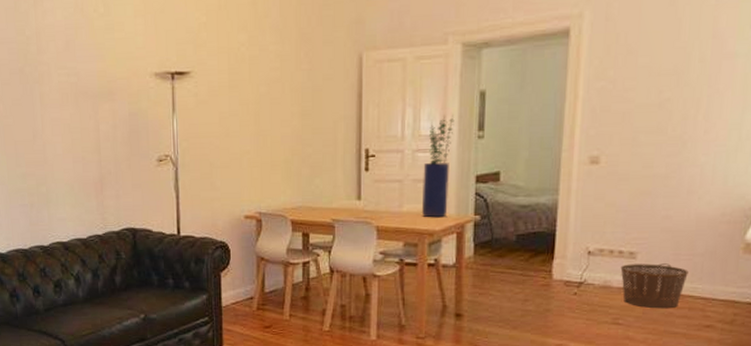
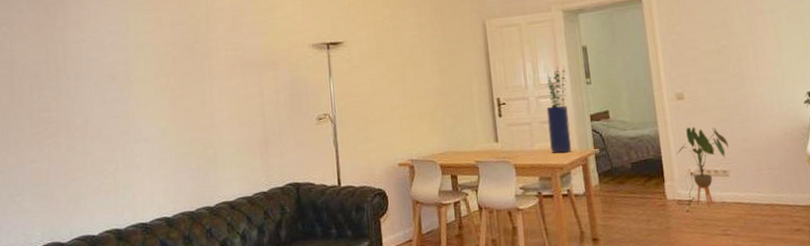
house plant: none [575,198,645,293] -> present [676,127,729,208]
basket: present [620,263,689,309] -> none [718,178,772,218]

